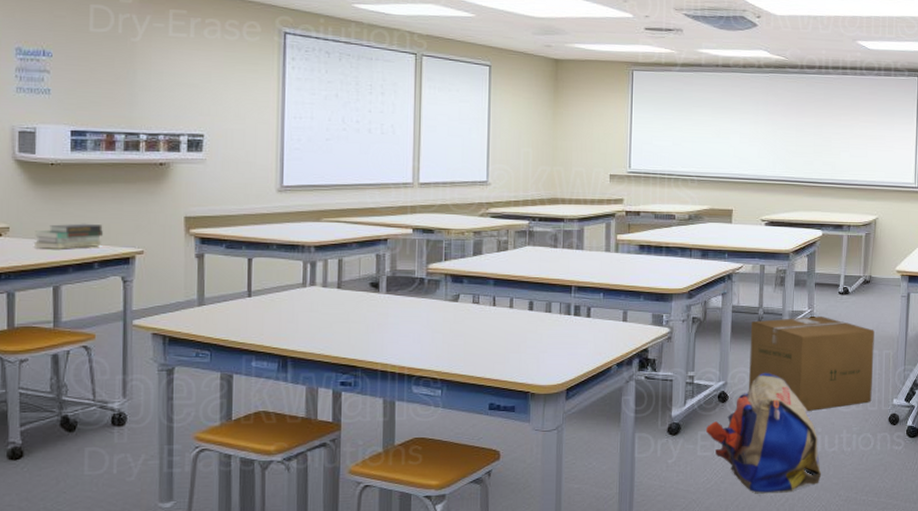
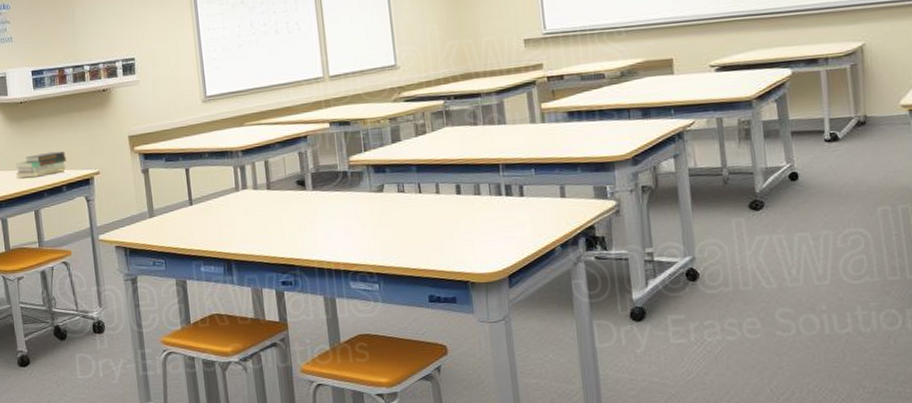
backpack: present [705,372,822,496] -> none [676,242,835,389]
box: present [749,317,874,411] -> none [715,170,891,285]

